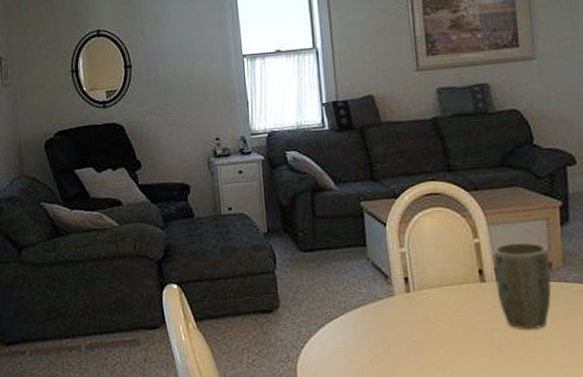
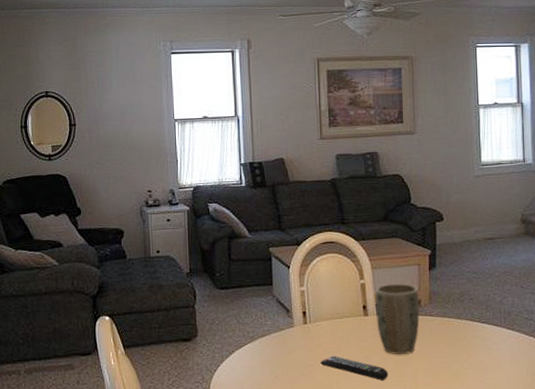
remote control: none [429,330,515,361] -> present [320,355,389,380]

